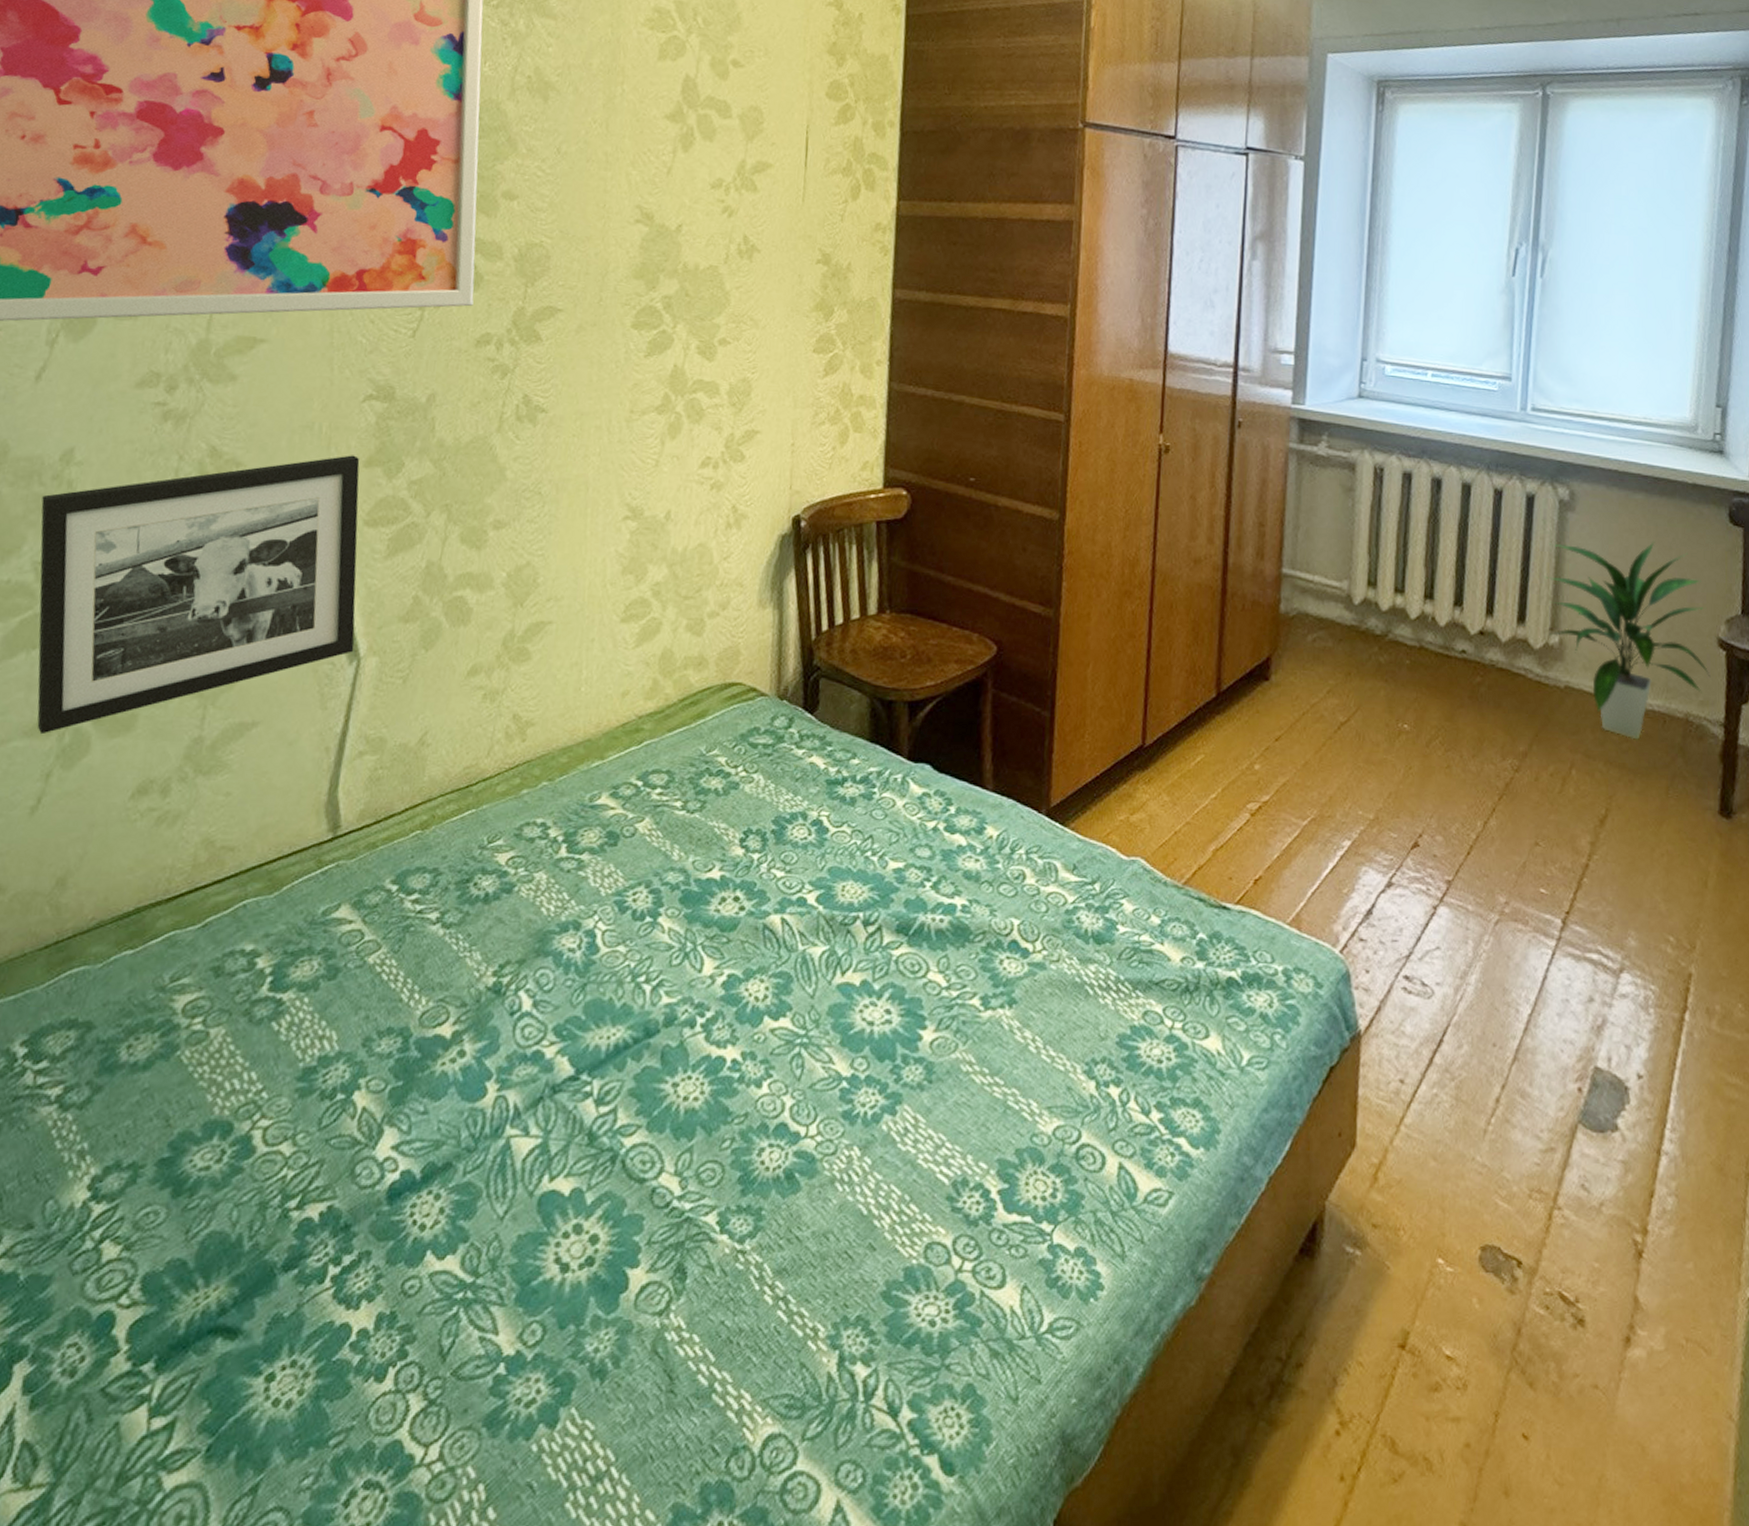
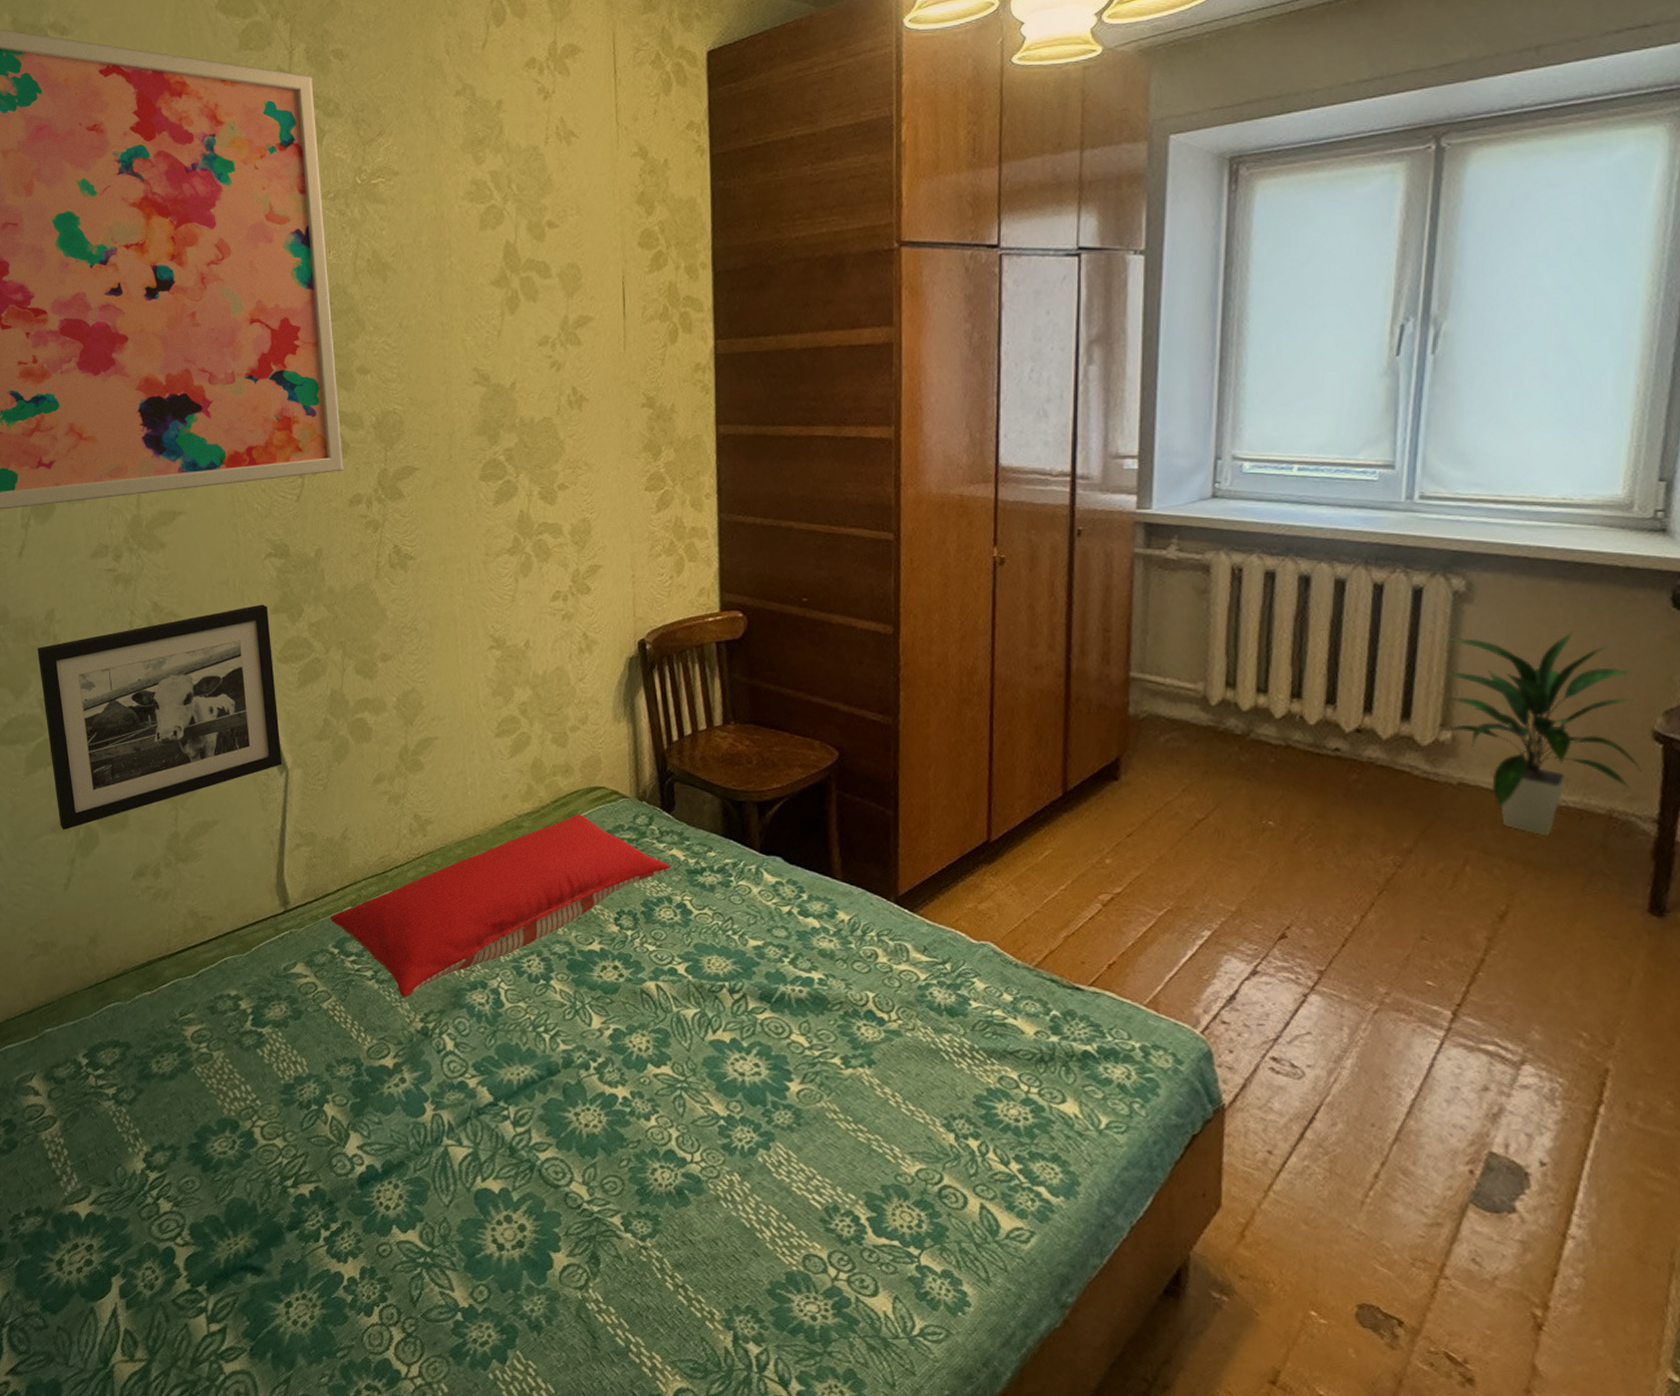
pillow: none [392,714,810,945] -> present [330,813,672,998]

